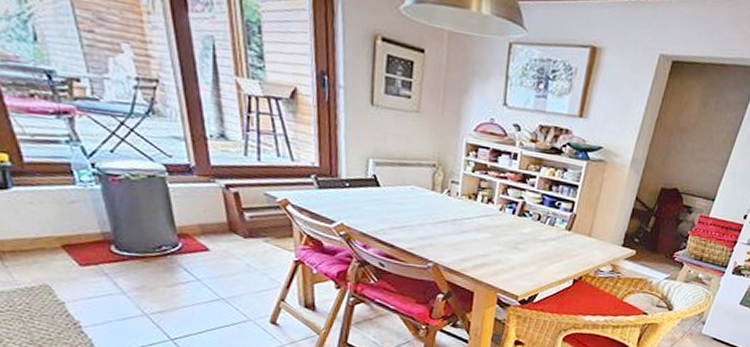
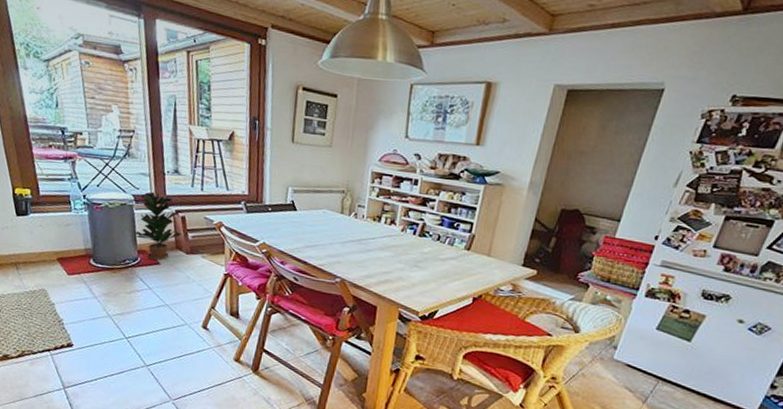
potted plant: none [171,160,235,246] -> present [135,191,181,260]

